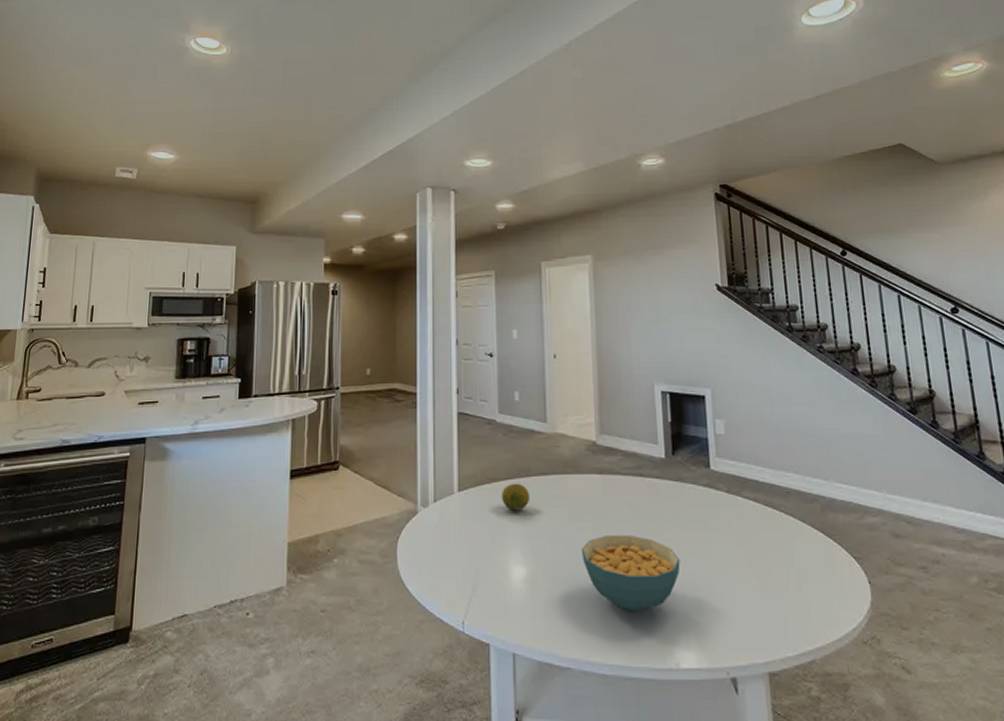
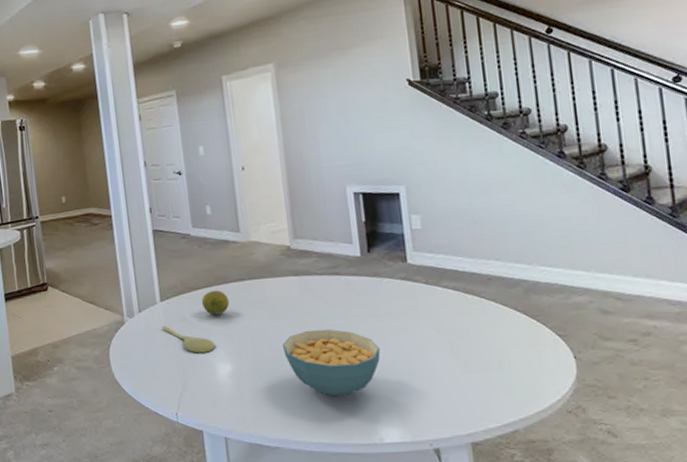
spoon: none [456,518,512,553] -> present [161,325,216,353]

